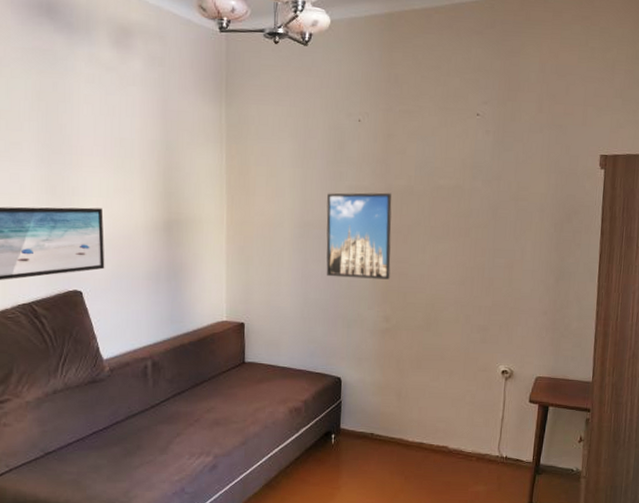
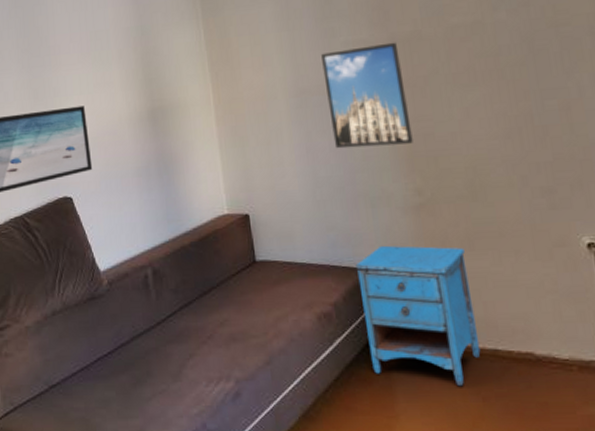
nightstand: none [326,358,413,468] -> present [355,245,481,387]

